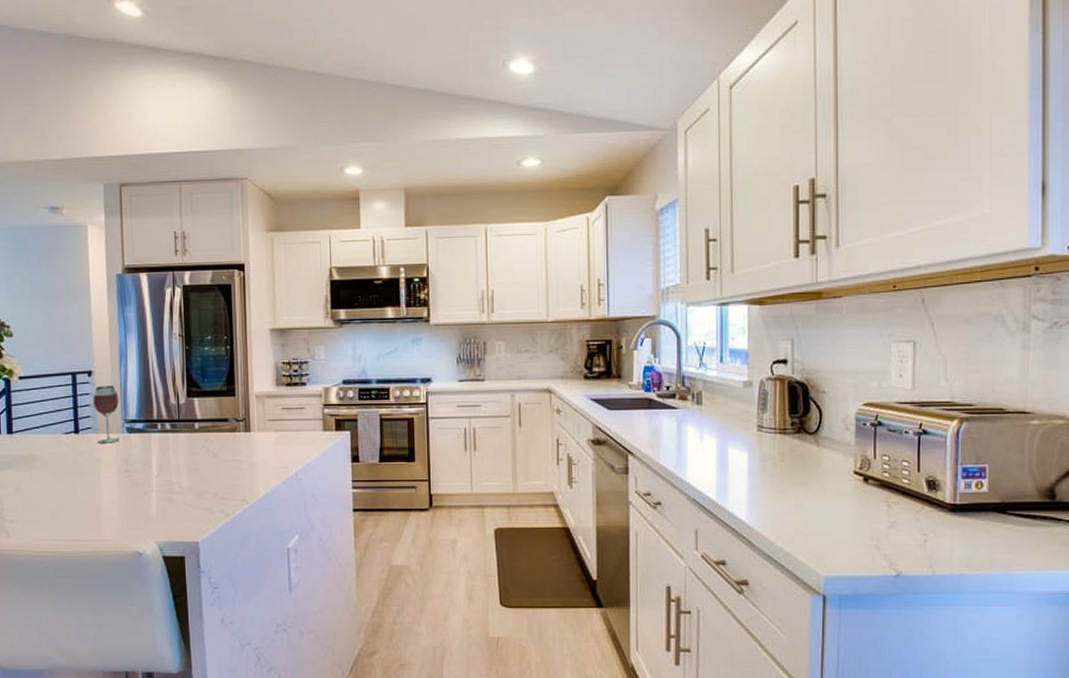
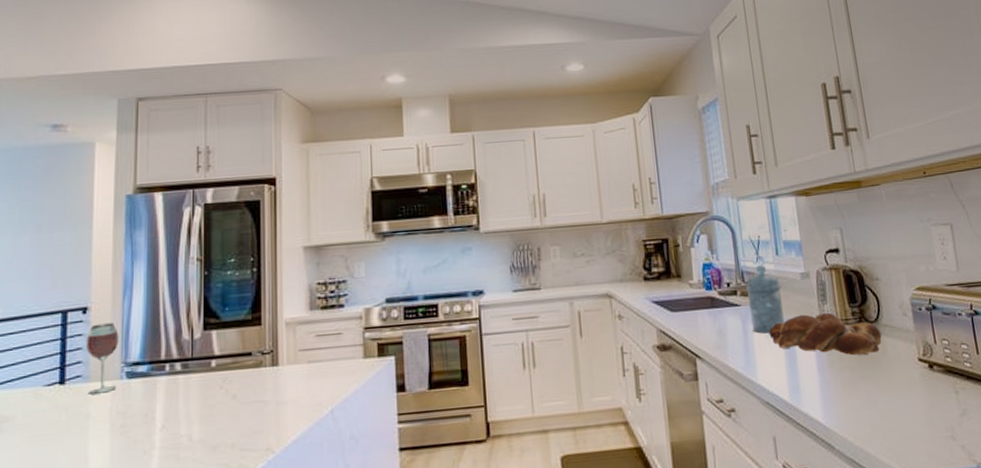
canister: none [685,371,721,436] -> present [746,265,784,334]
bread loaf: none [703,421,819,463] -> present [768,312,882,356]

